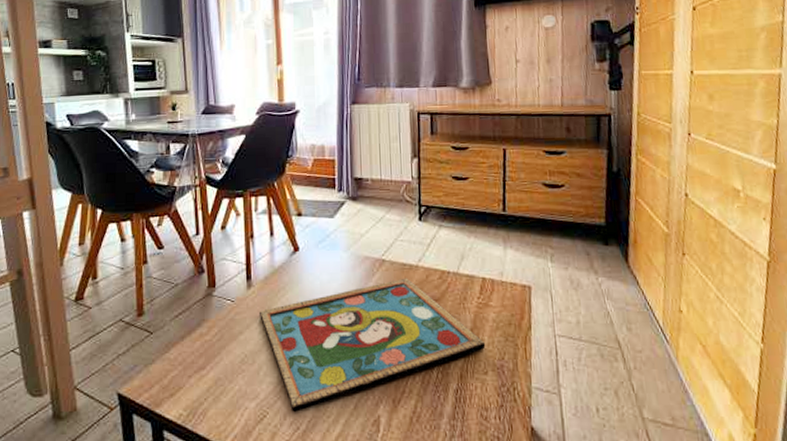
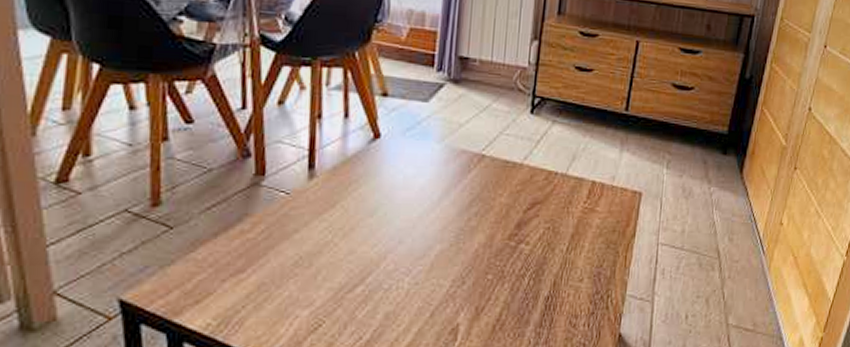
framed painting: present [260,278,486,413] -> none [322,176,586,322]

